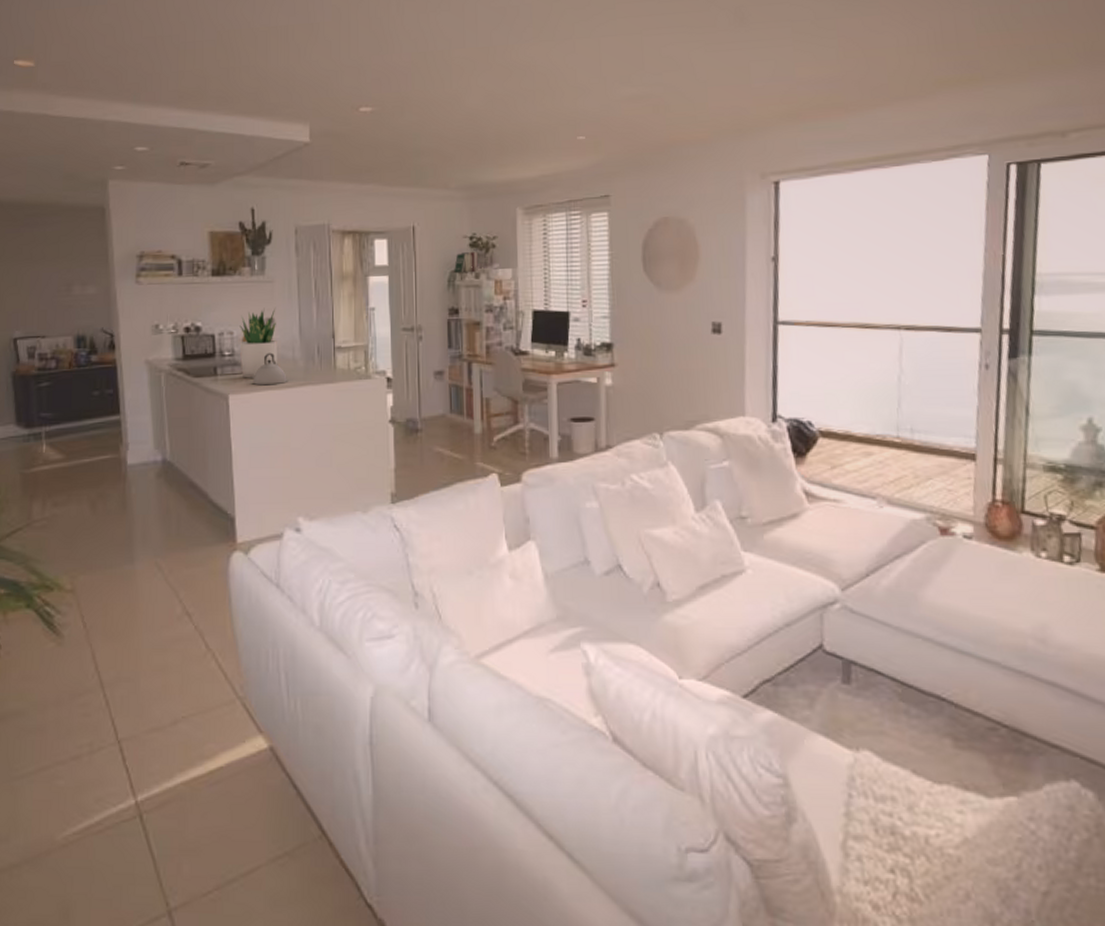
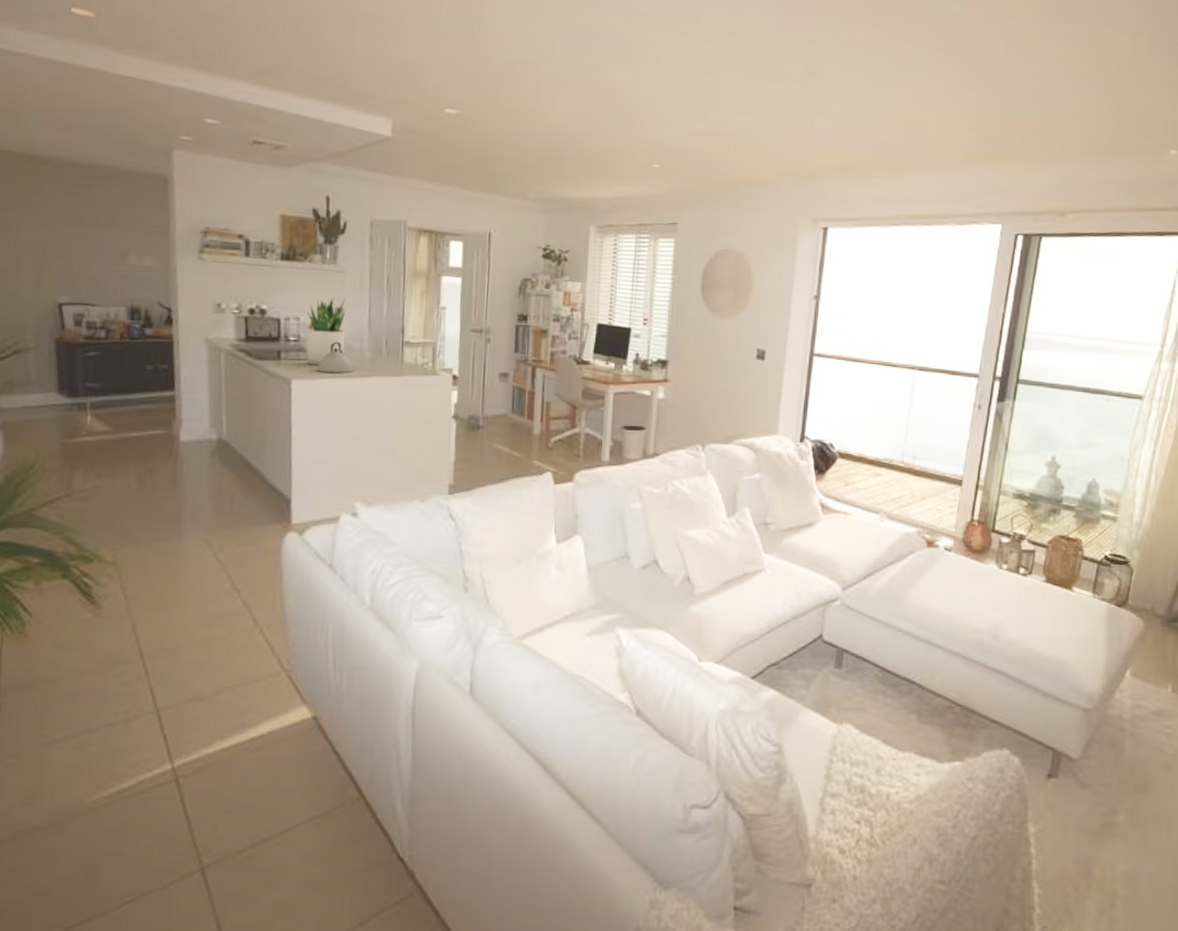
books: present [454,252,478,274] -> none [526,262,550,283]

